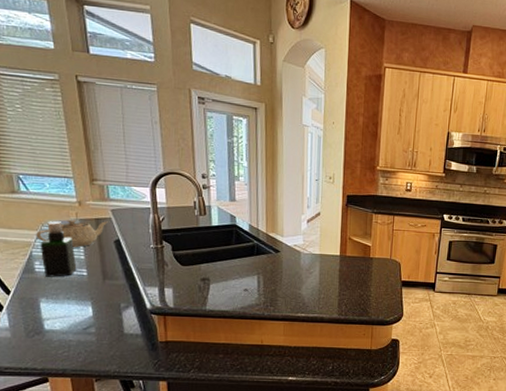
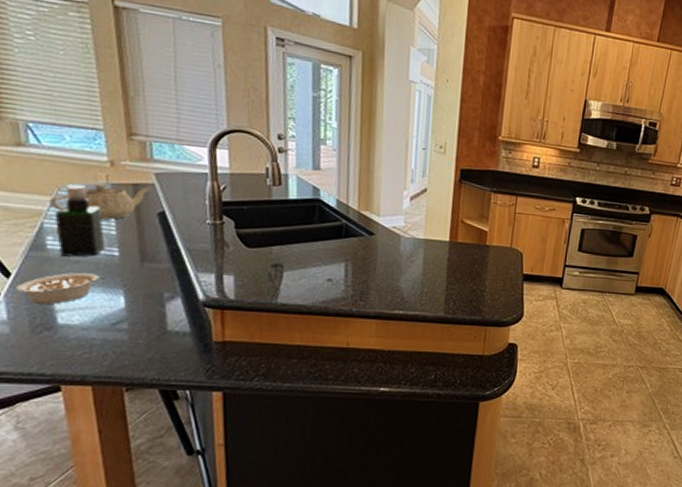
legume: none [15,290,79,315] -> present [16,273,107,305]

